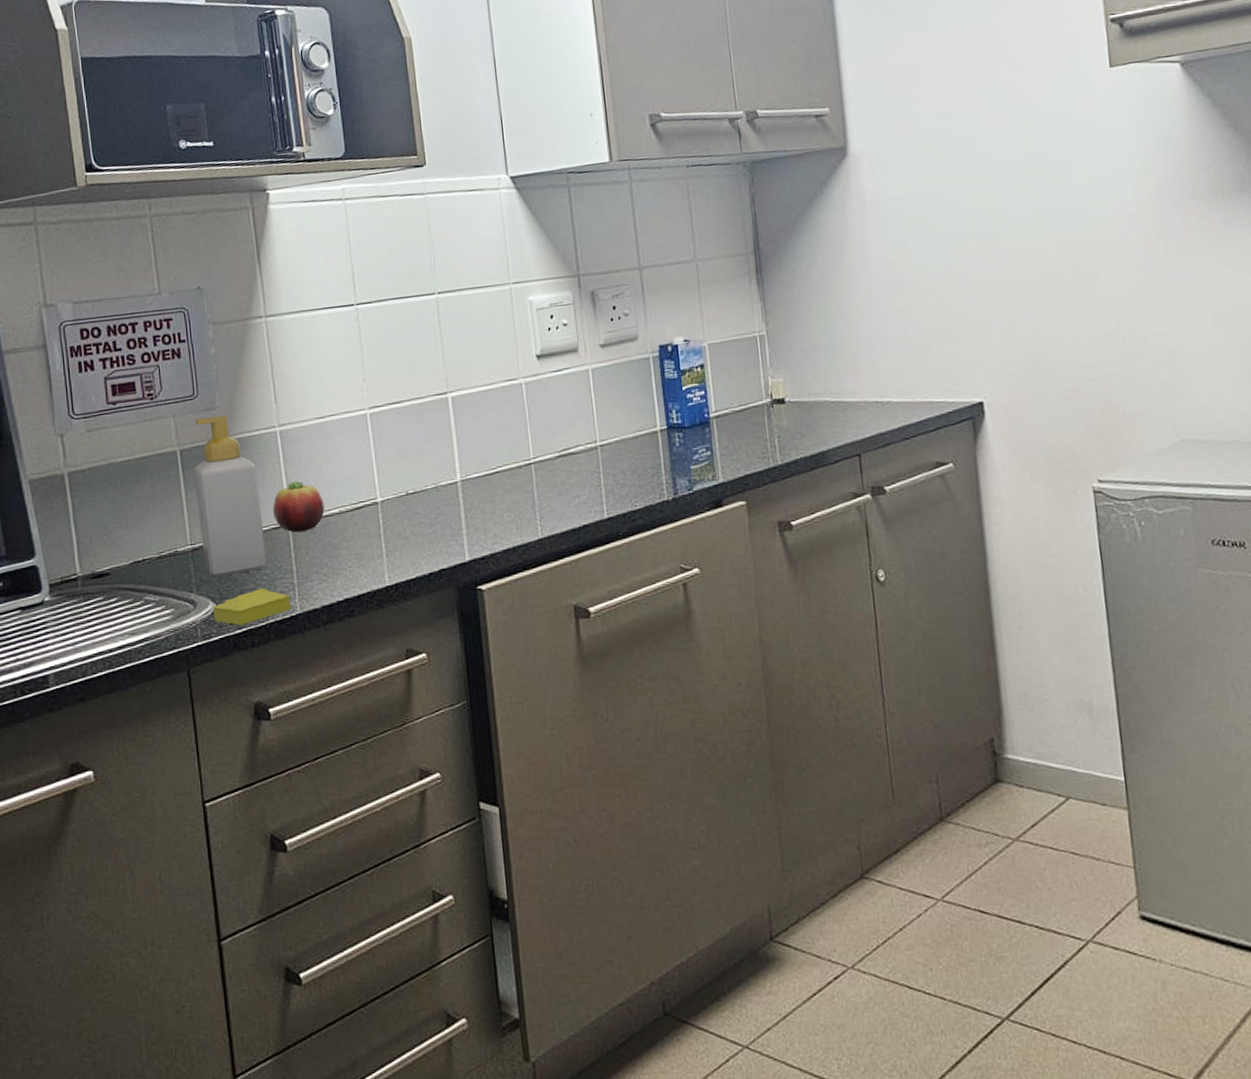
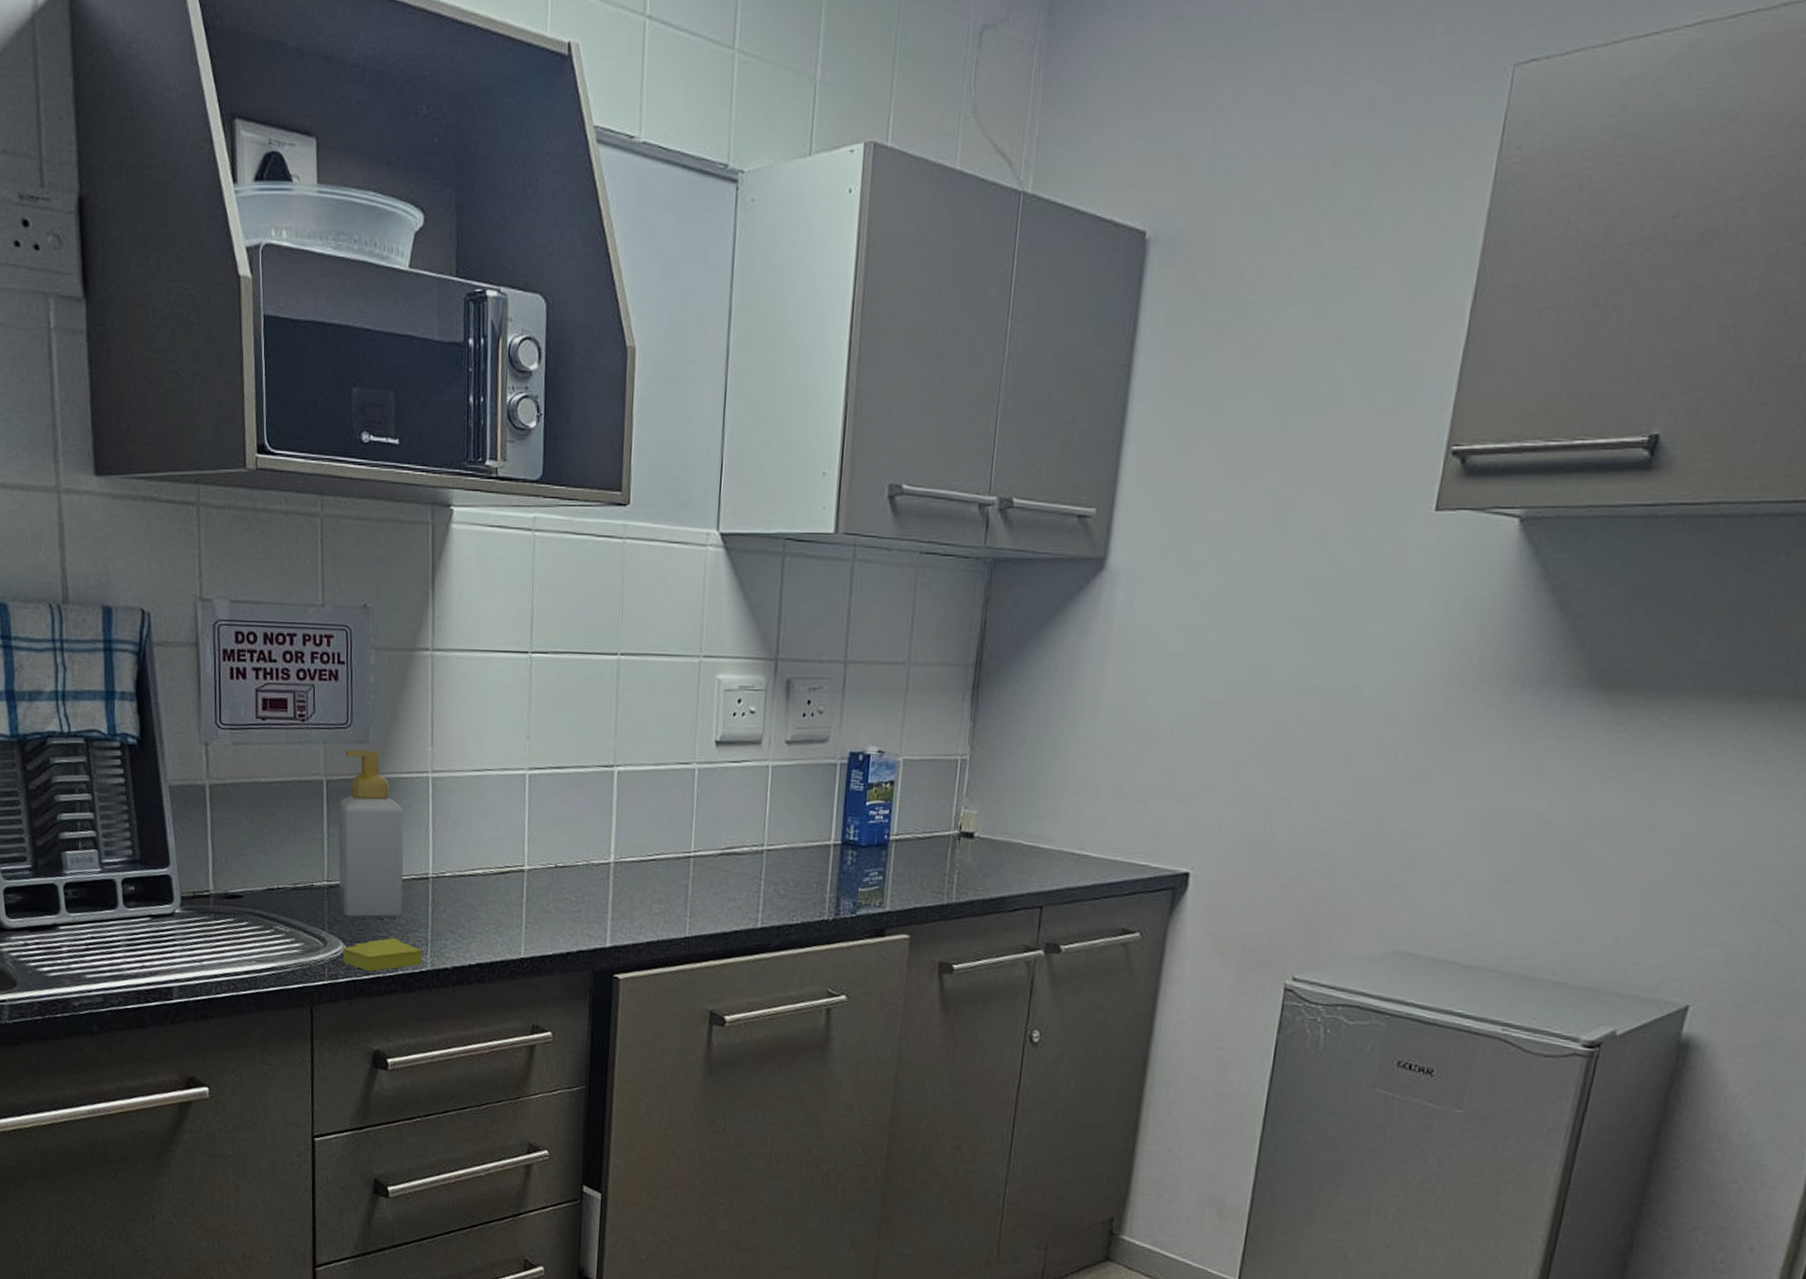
fruit: present [273,480,325,532] -> none [415,832,469,887]

